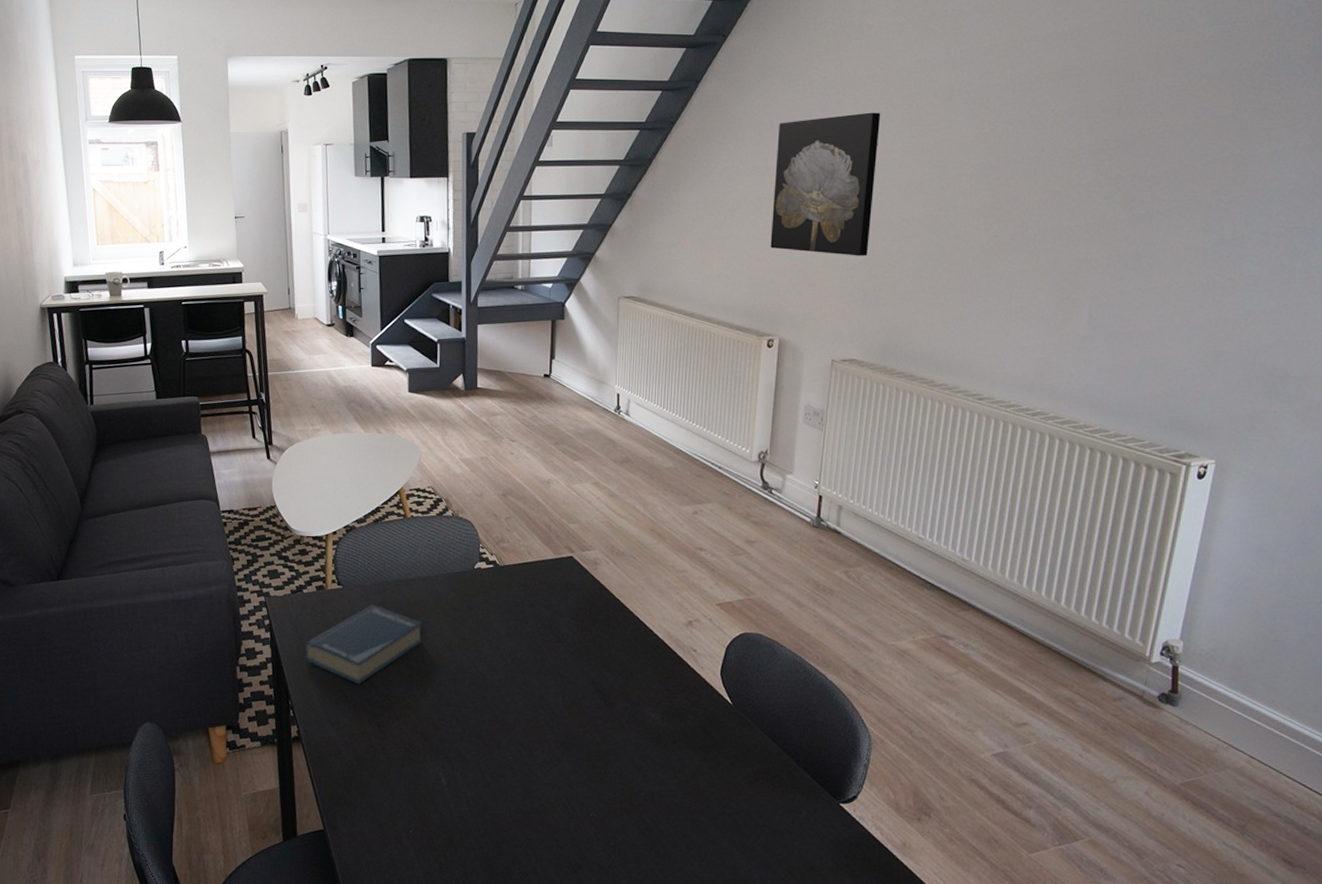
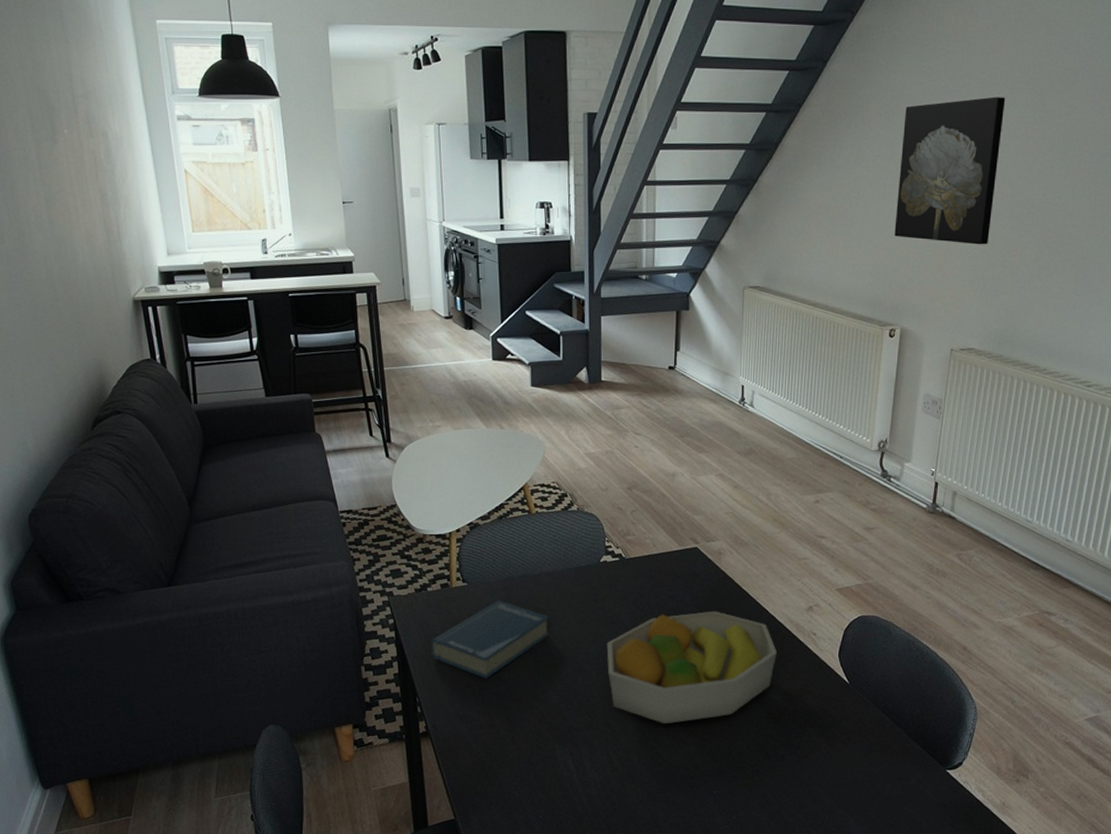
fruit bowl: none [480,622,655,740] -> present [606,611,777,724]

